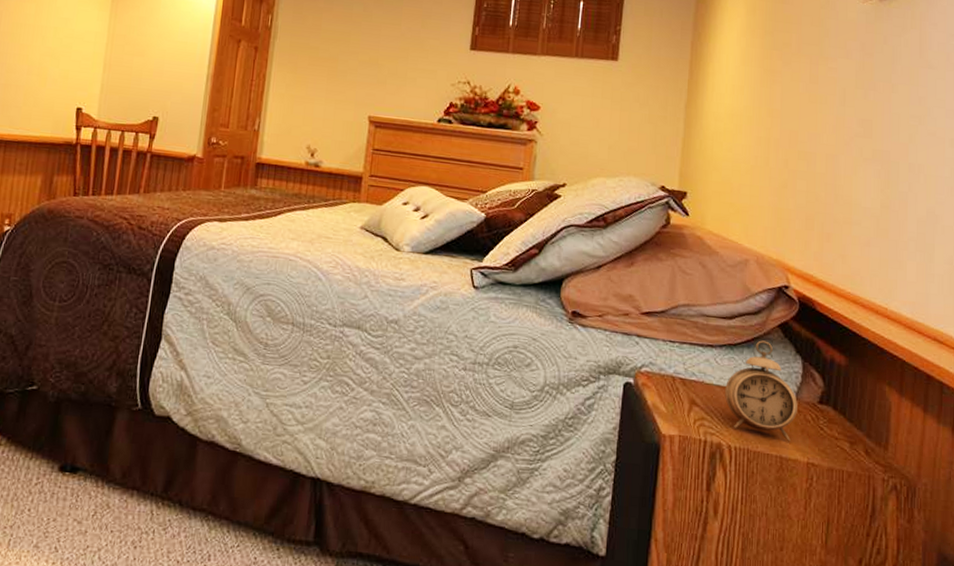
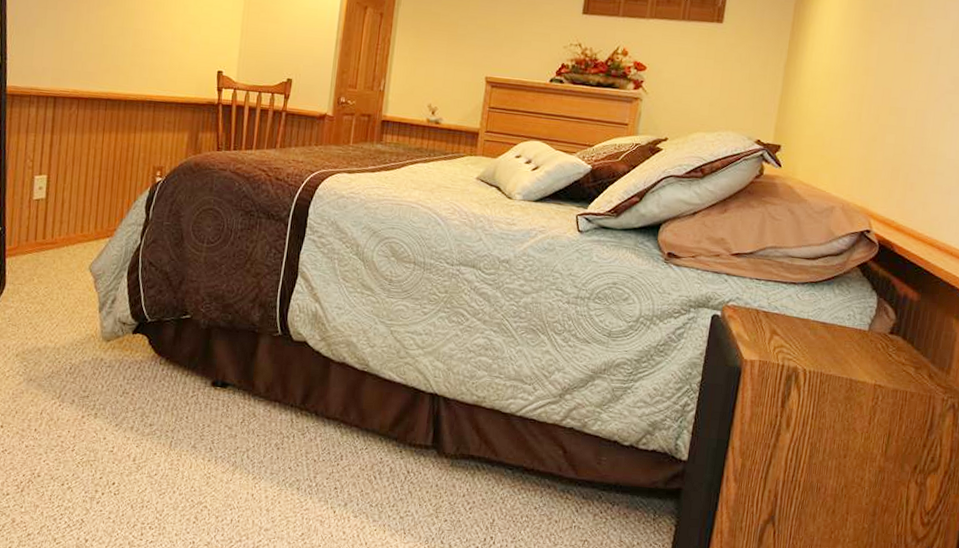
alarm clock: present [724,340,798,442] -> none [803,278,870,367]

